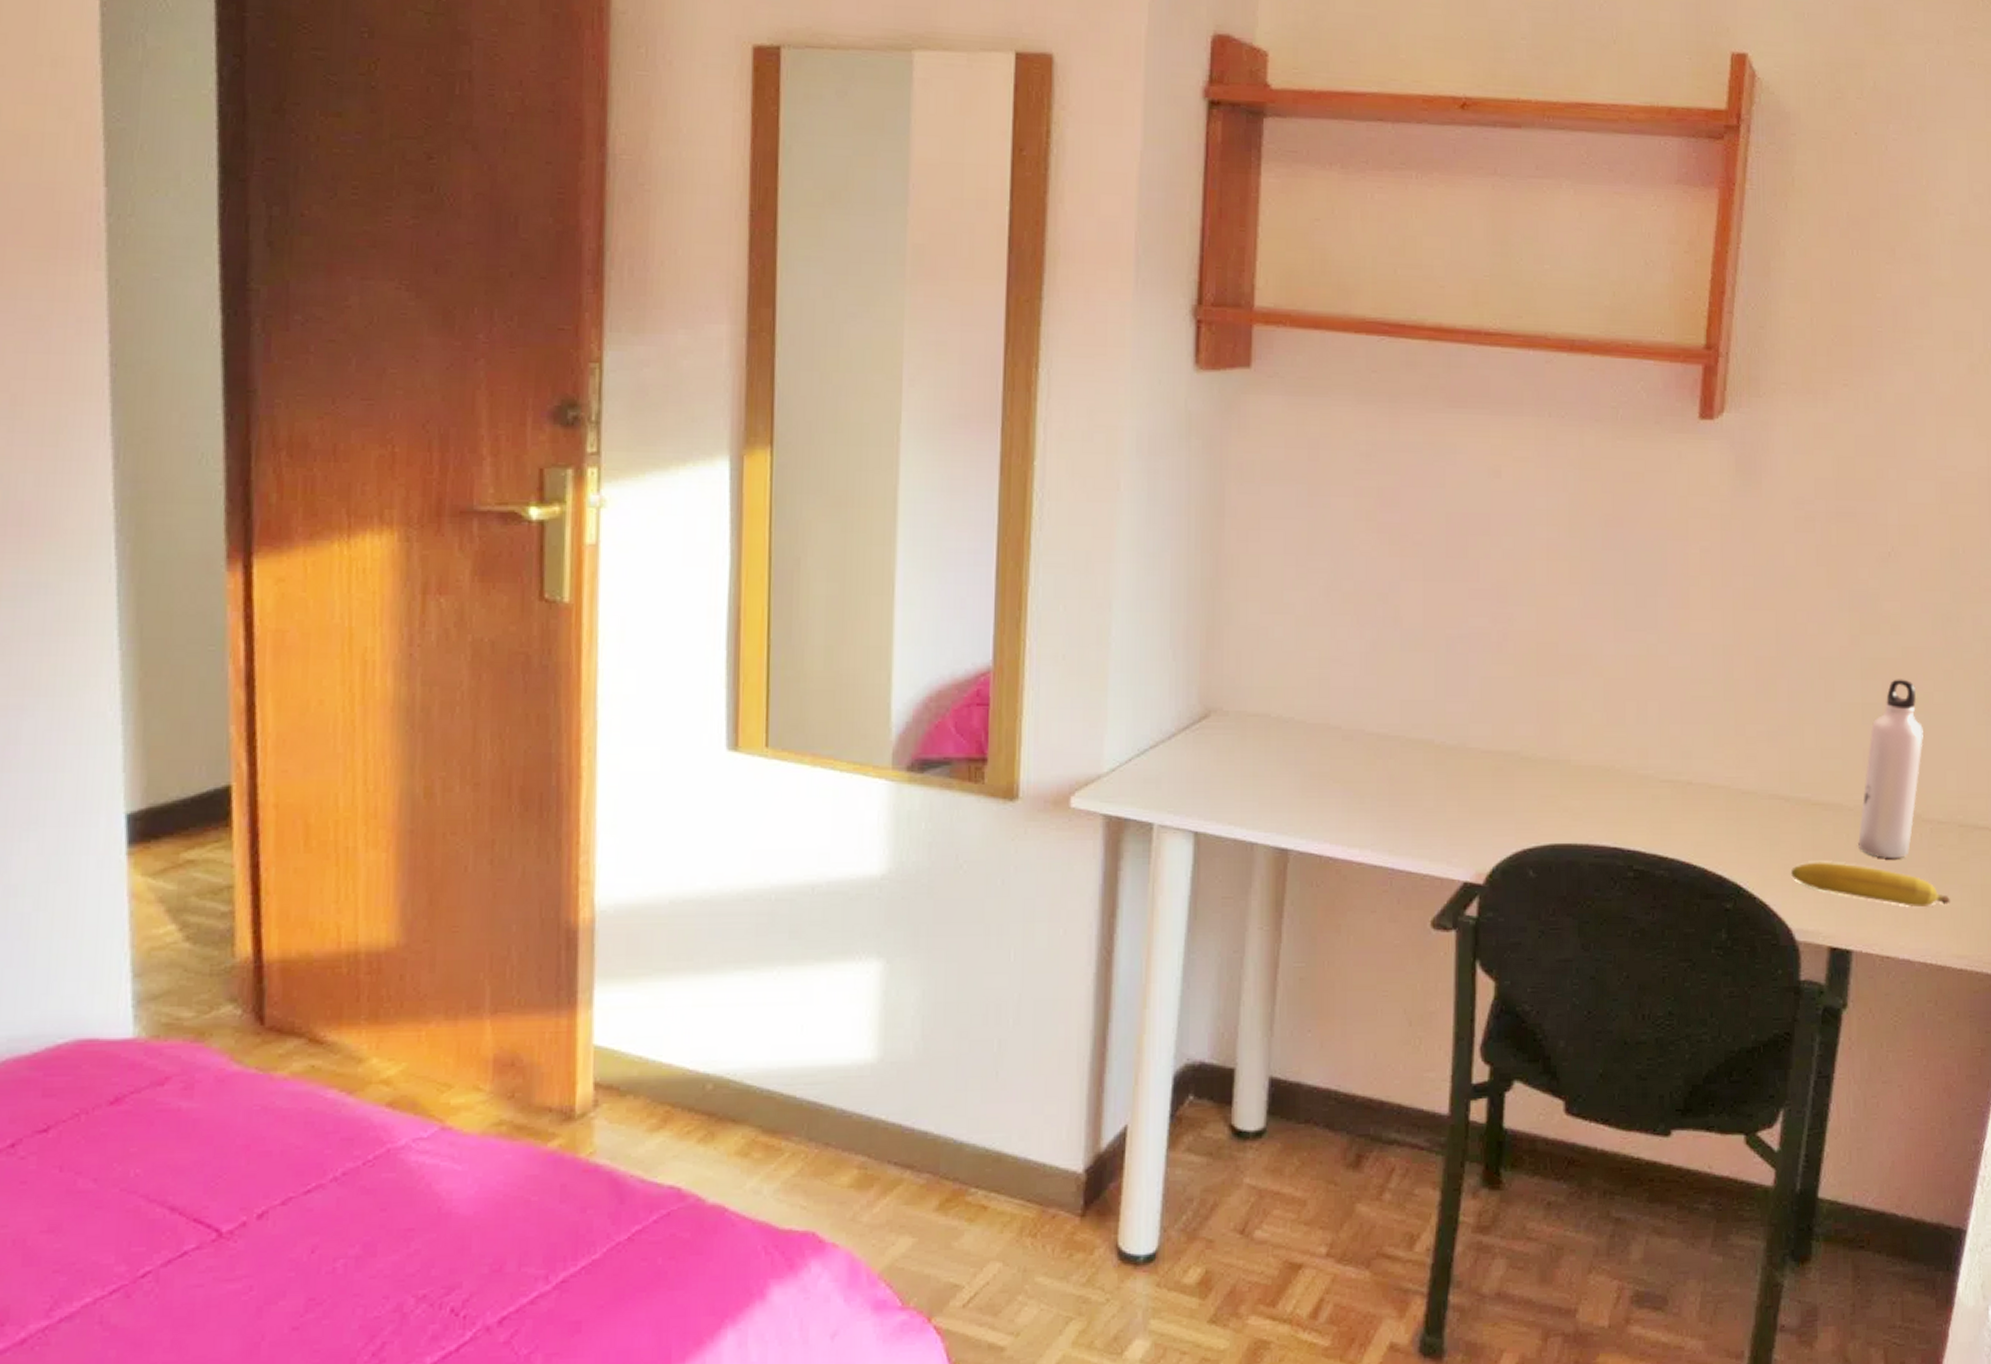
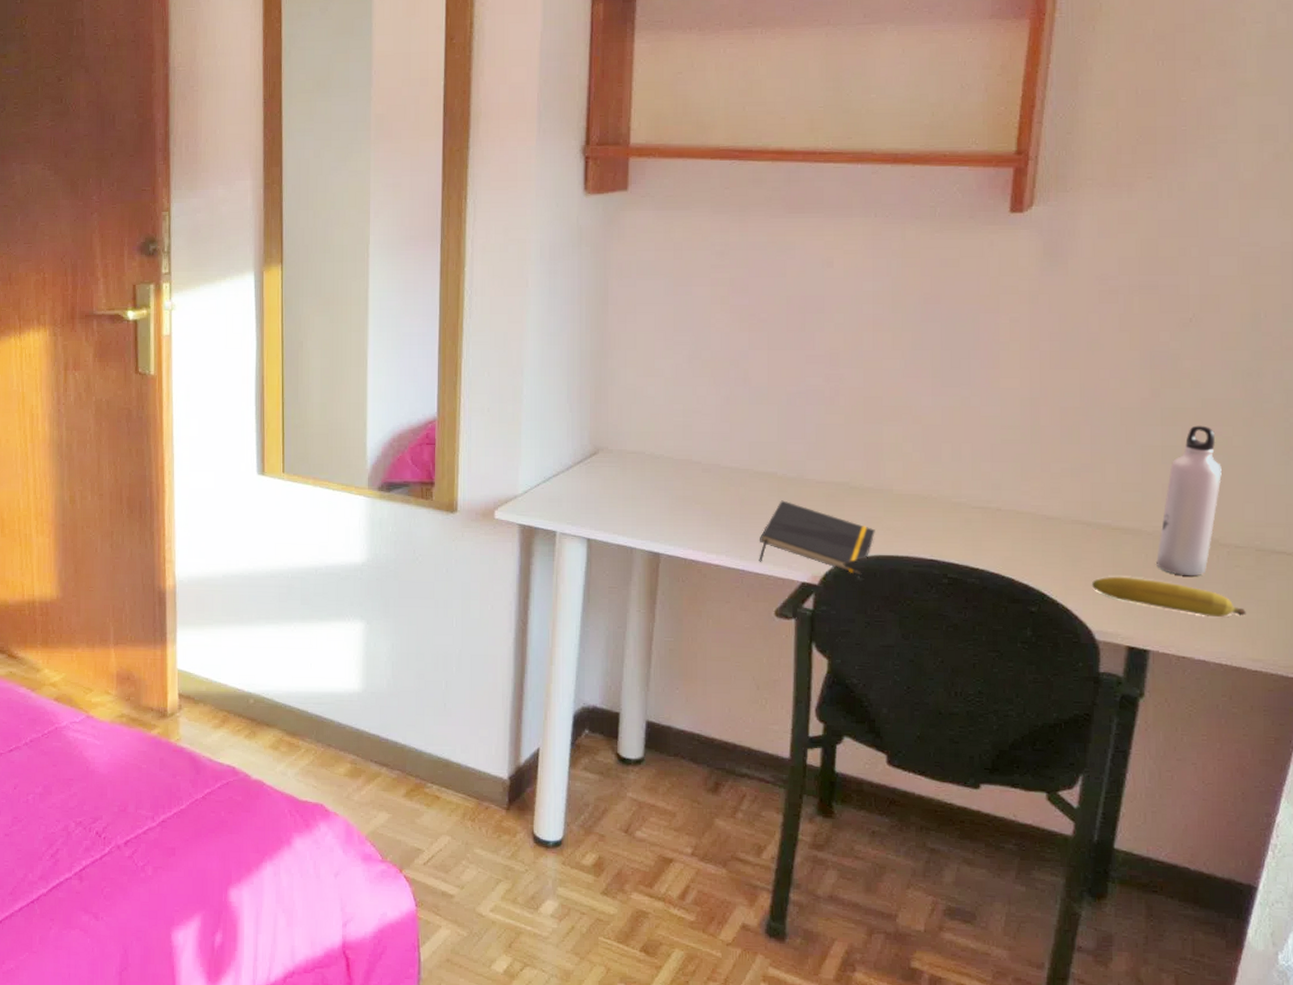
notepad: none [1412,776,1550,871] -> present [759,500,875,576]

